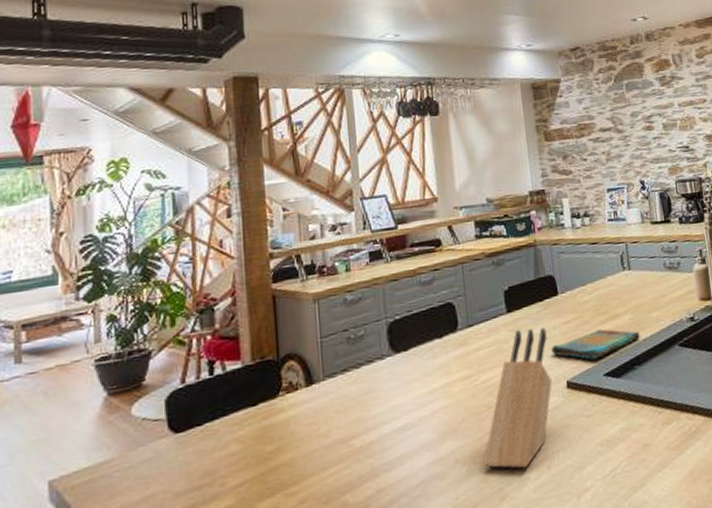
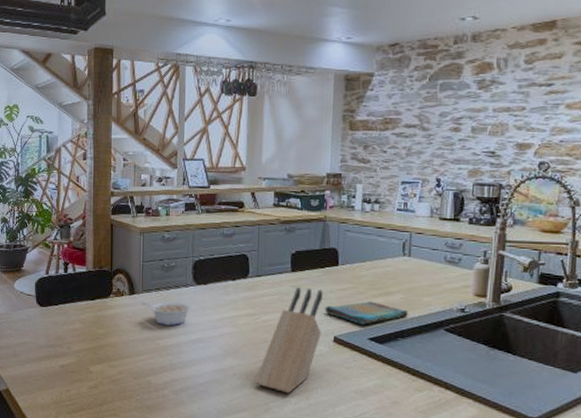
legume: none [324,380,392,418] -> present [141,301,192,326]

